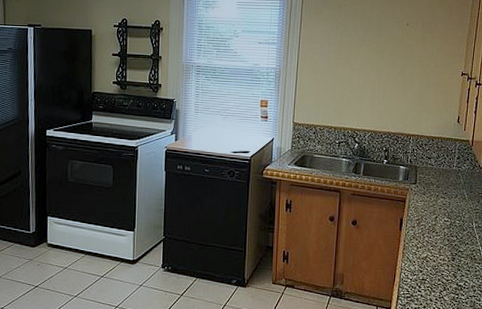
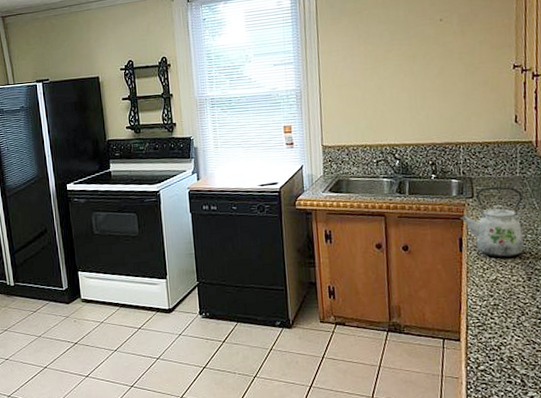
kettle: none [402,176,456,239] -> present [459,186,524,258]

